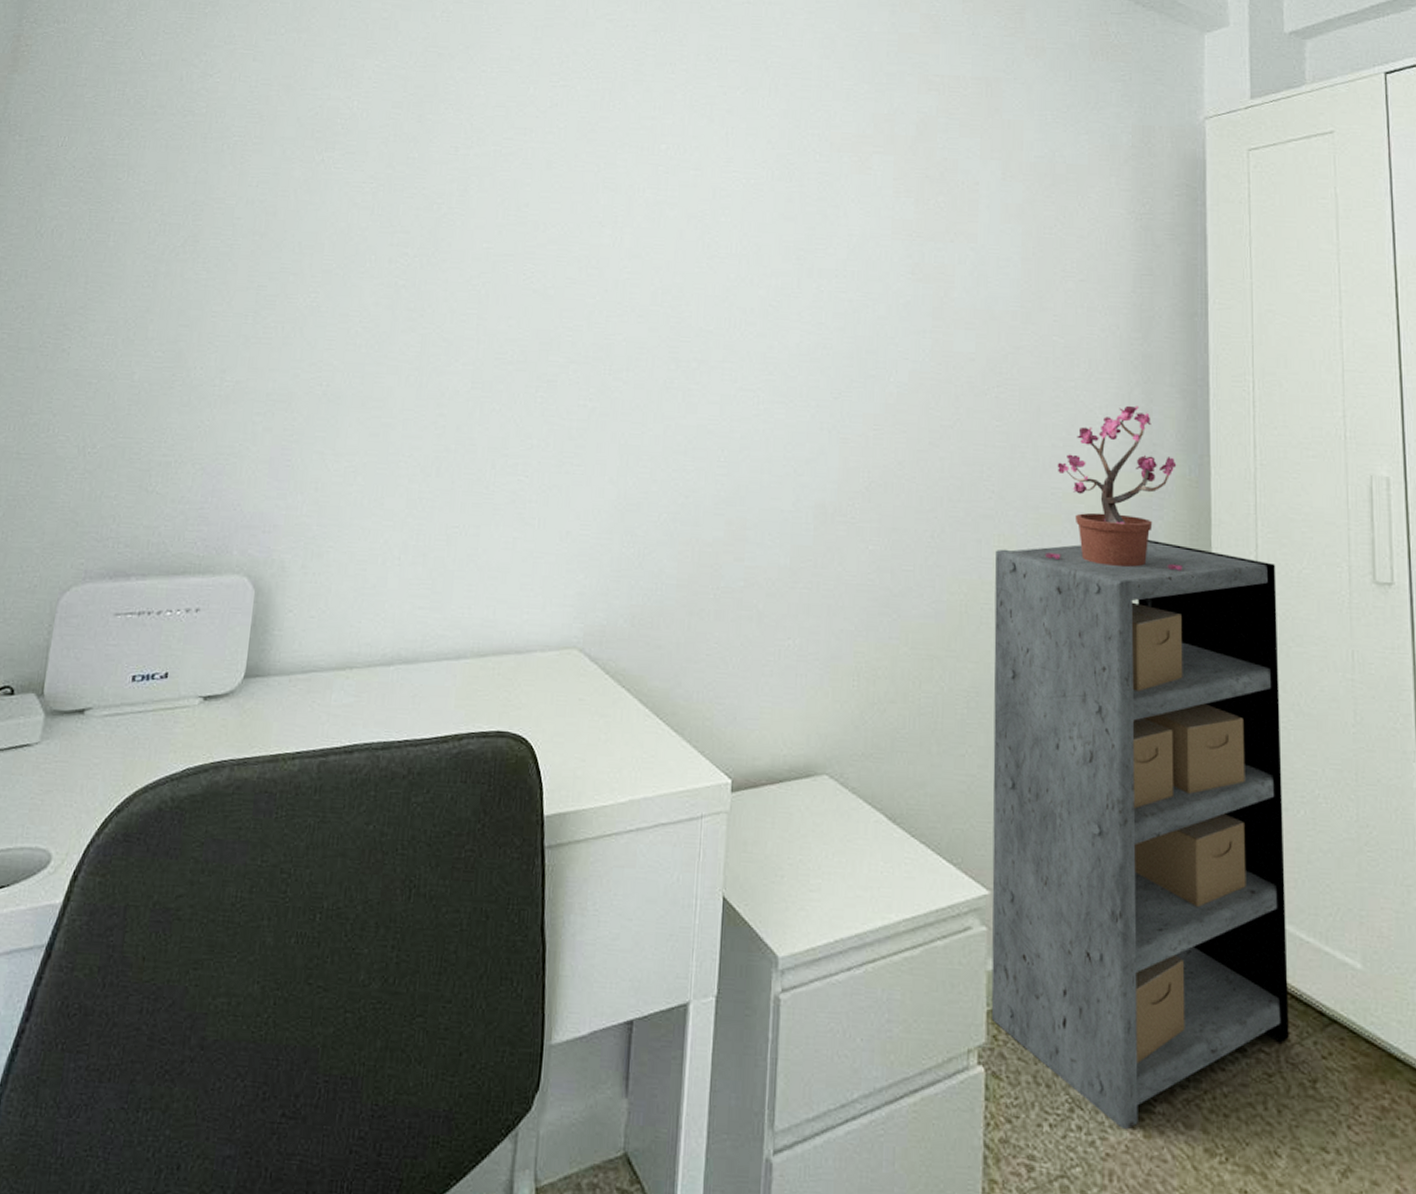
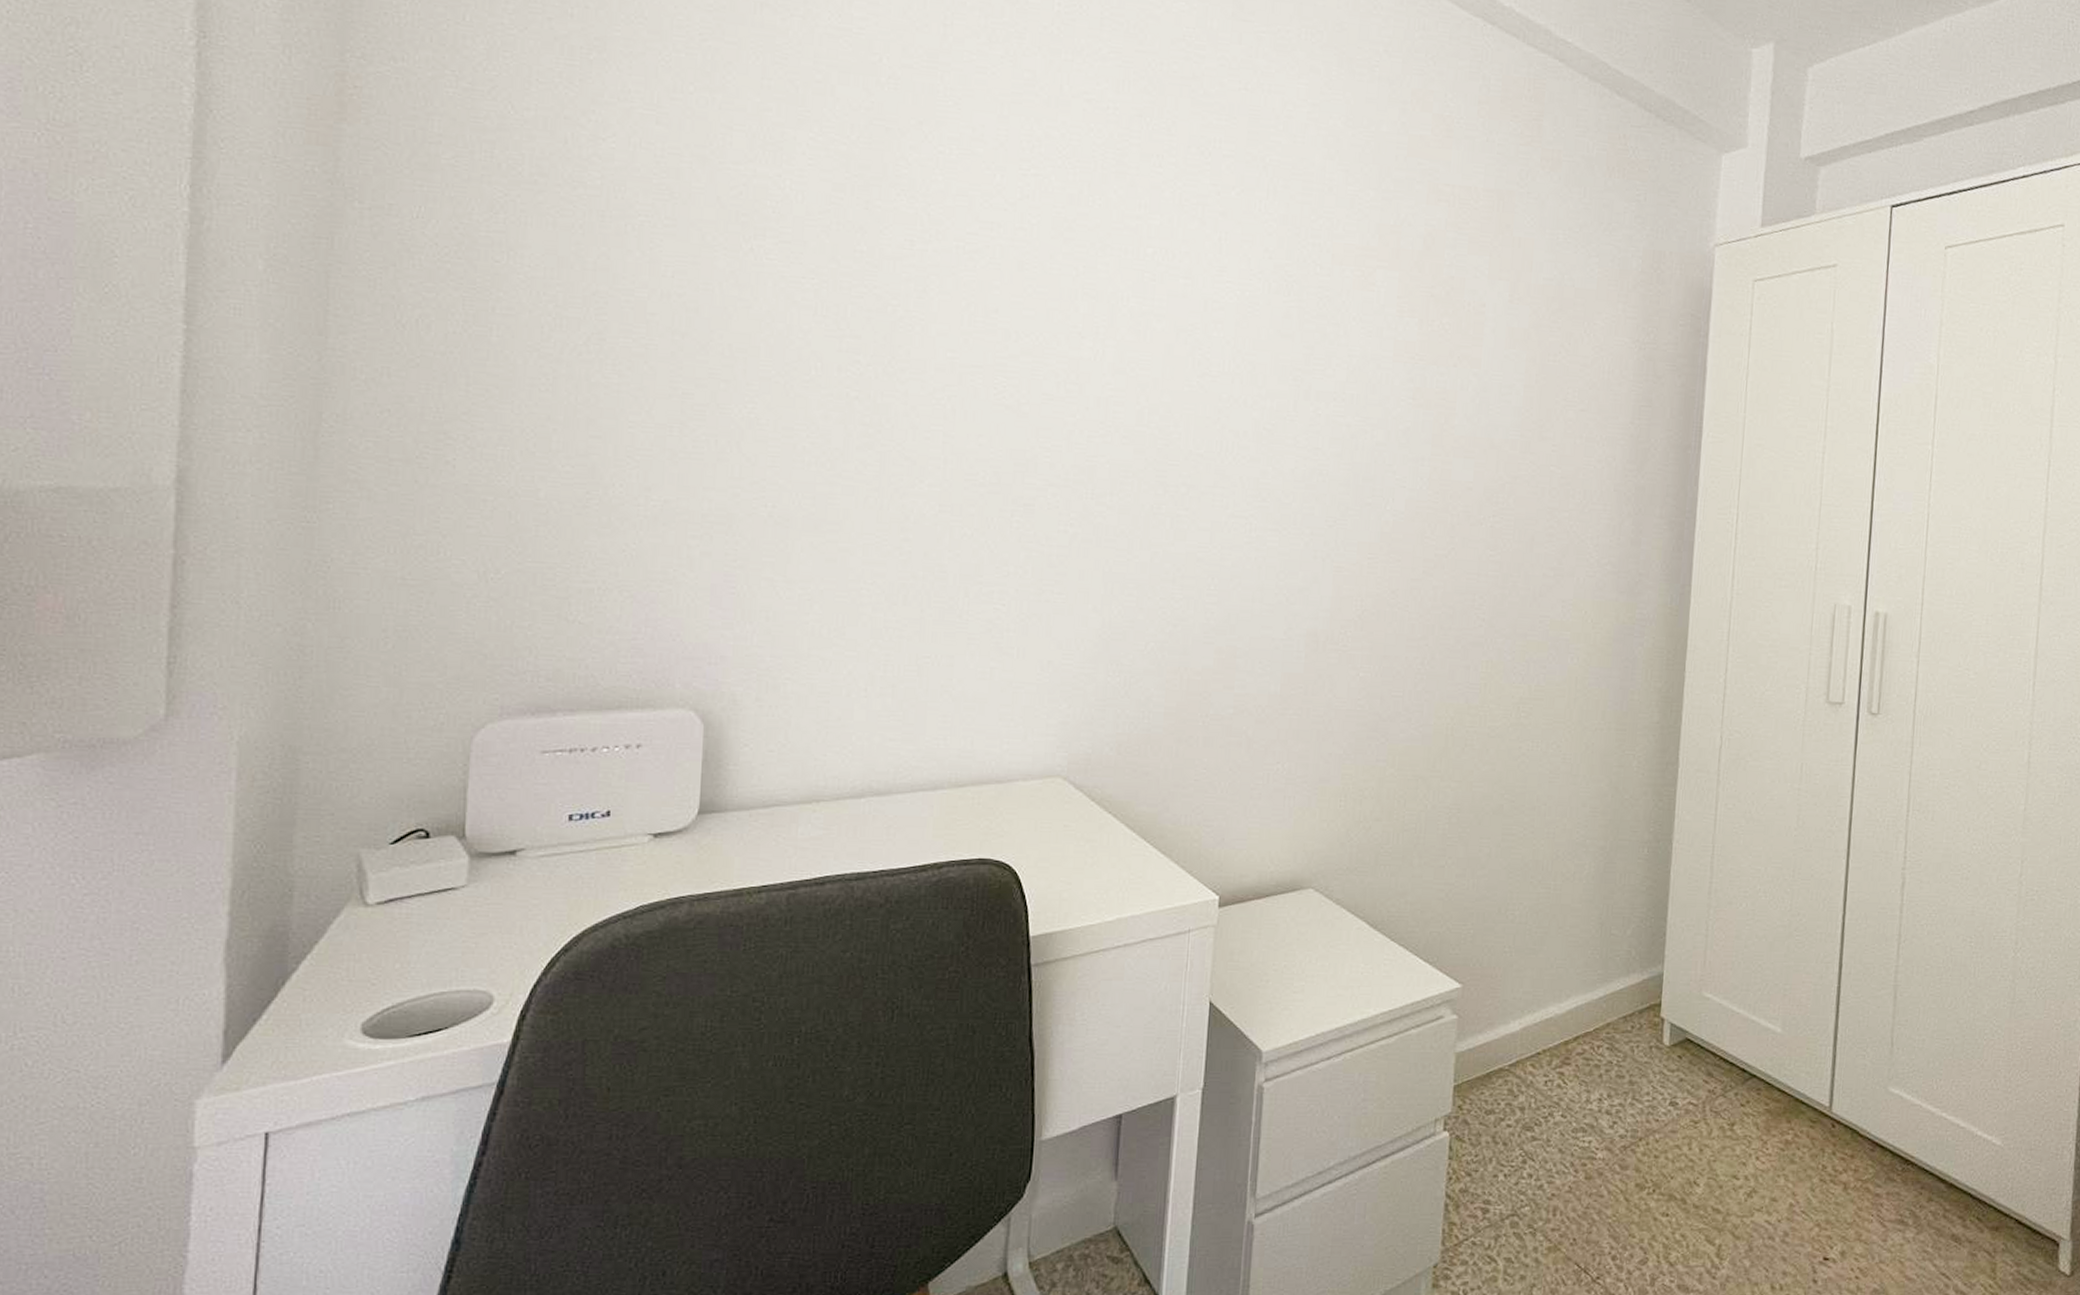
shelving unit: present [991,539,1289,1130] -> none [1457,664,1742,1174]
potted plant: present [1044,405,1183,571] -> none [1529,536,1660,694]

